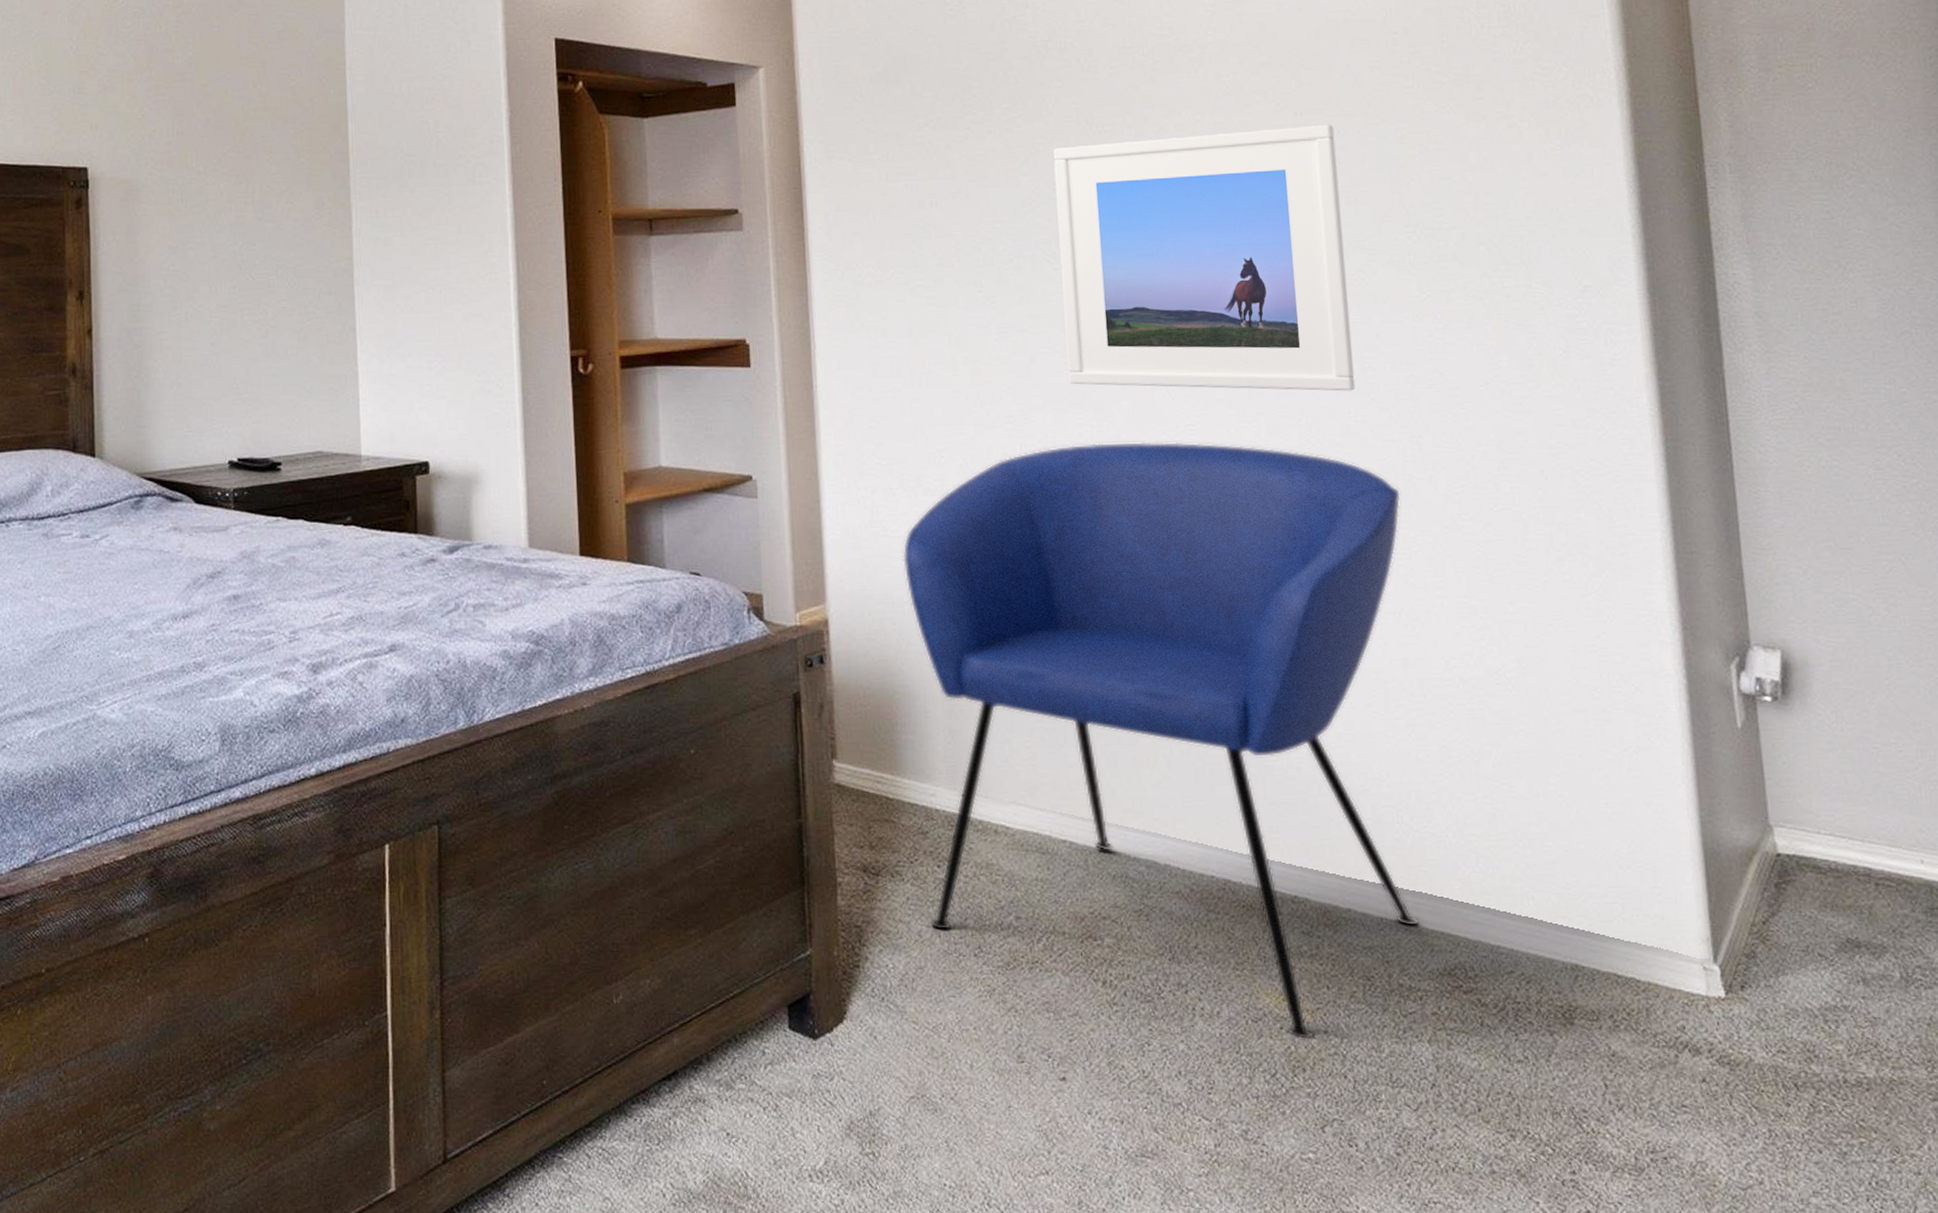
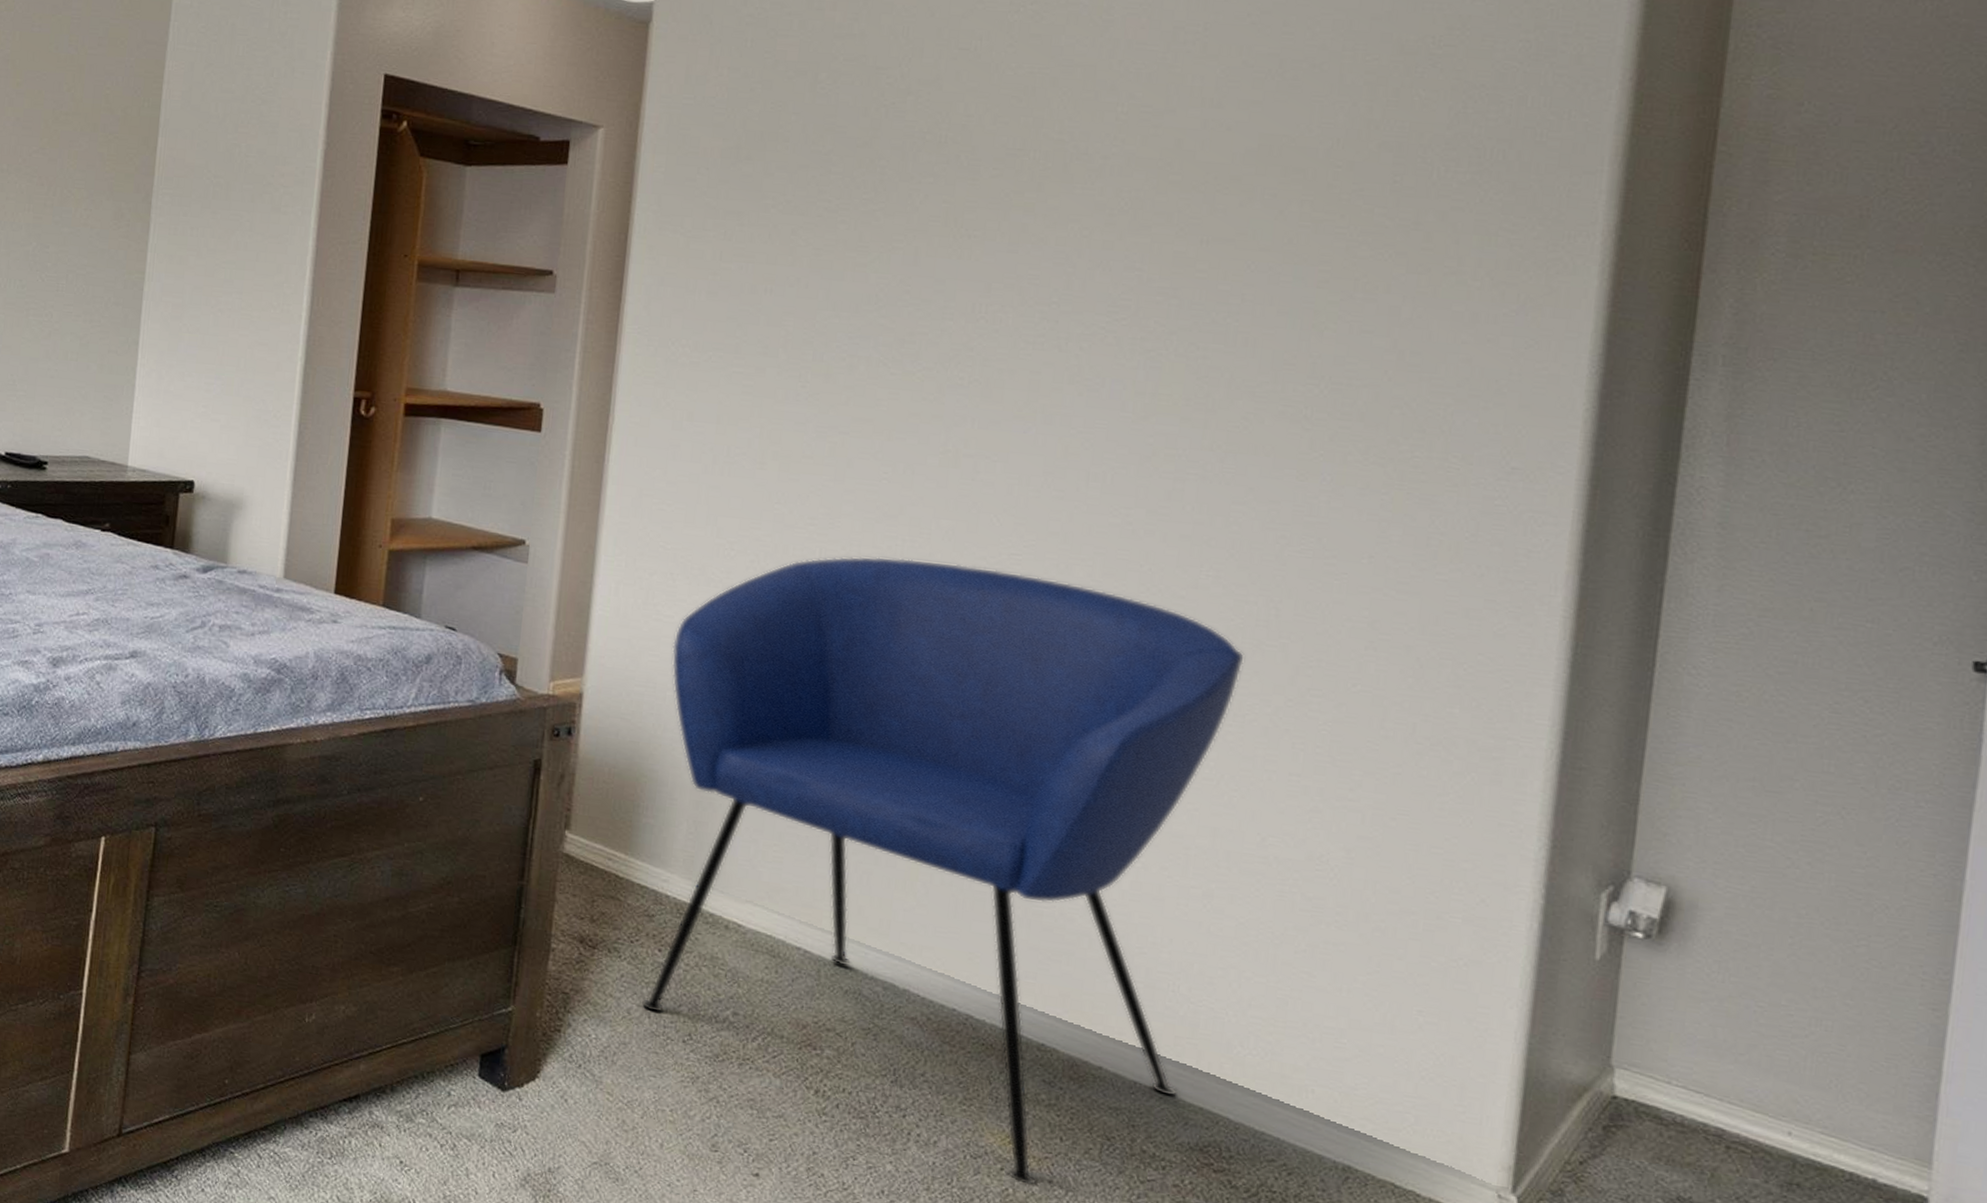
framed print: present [1053,124,1355,391] -> none [886,247,1244,544]

